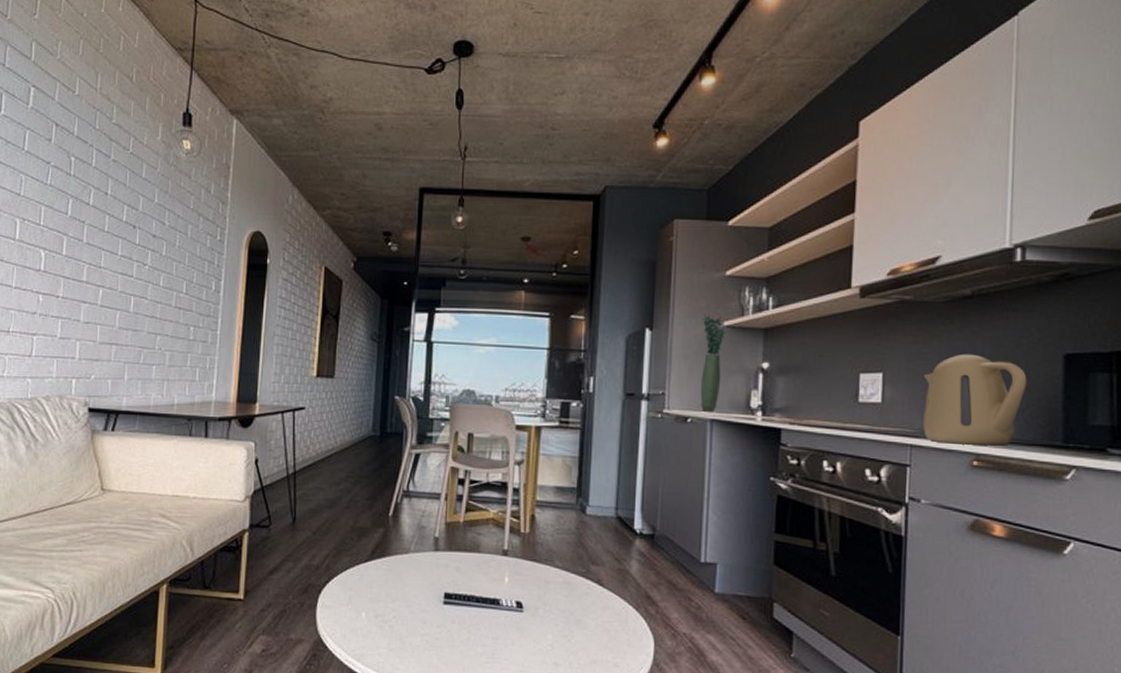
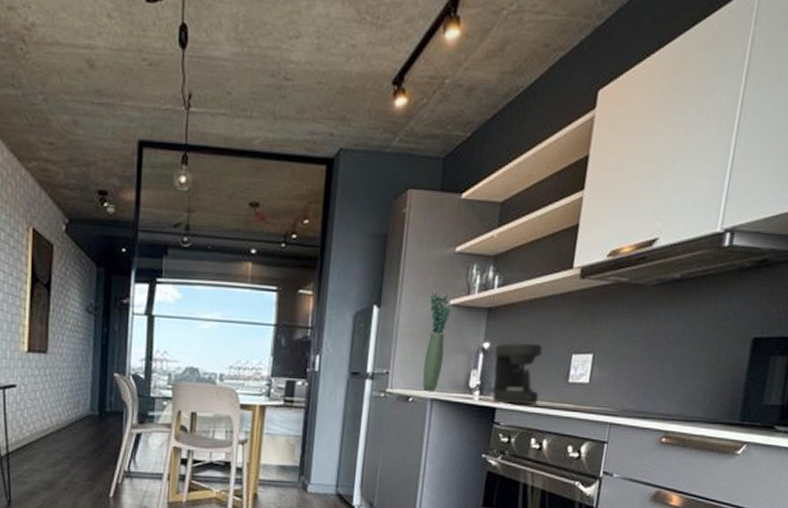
coffee maker: none [775,362,827,425] -> present [491,342,543,405]
kettle: present [923,353,1027,446] -> none [622,336,718,424]

